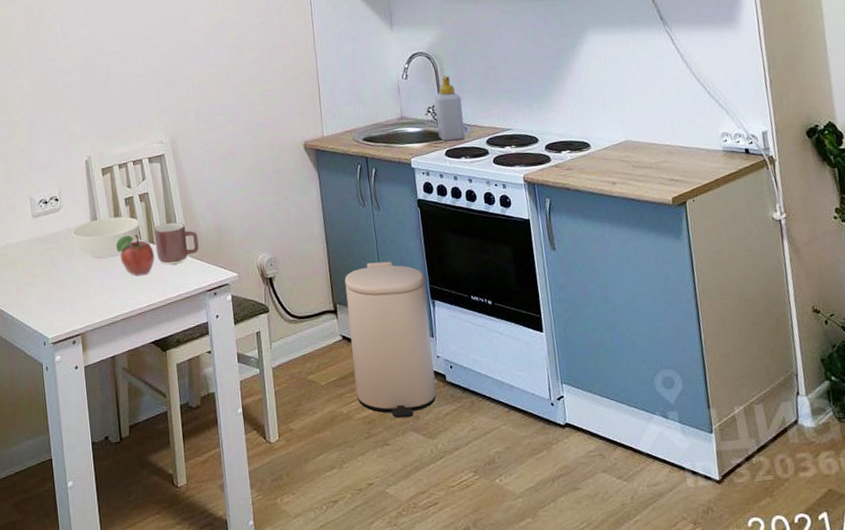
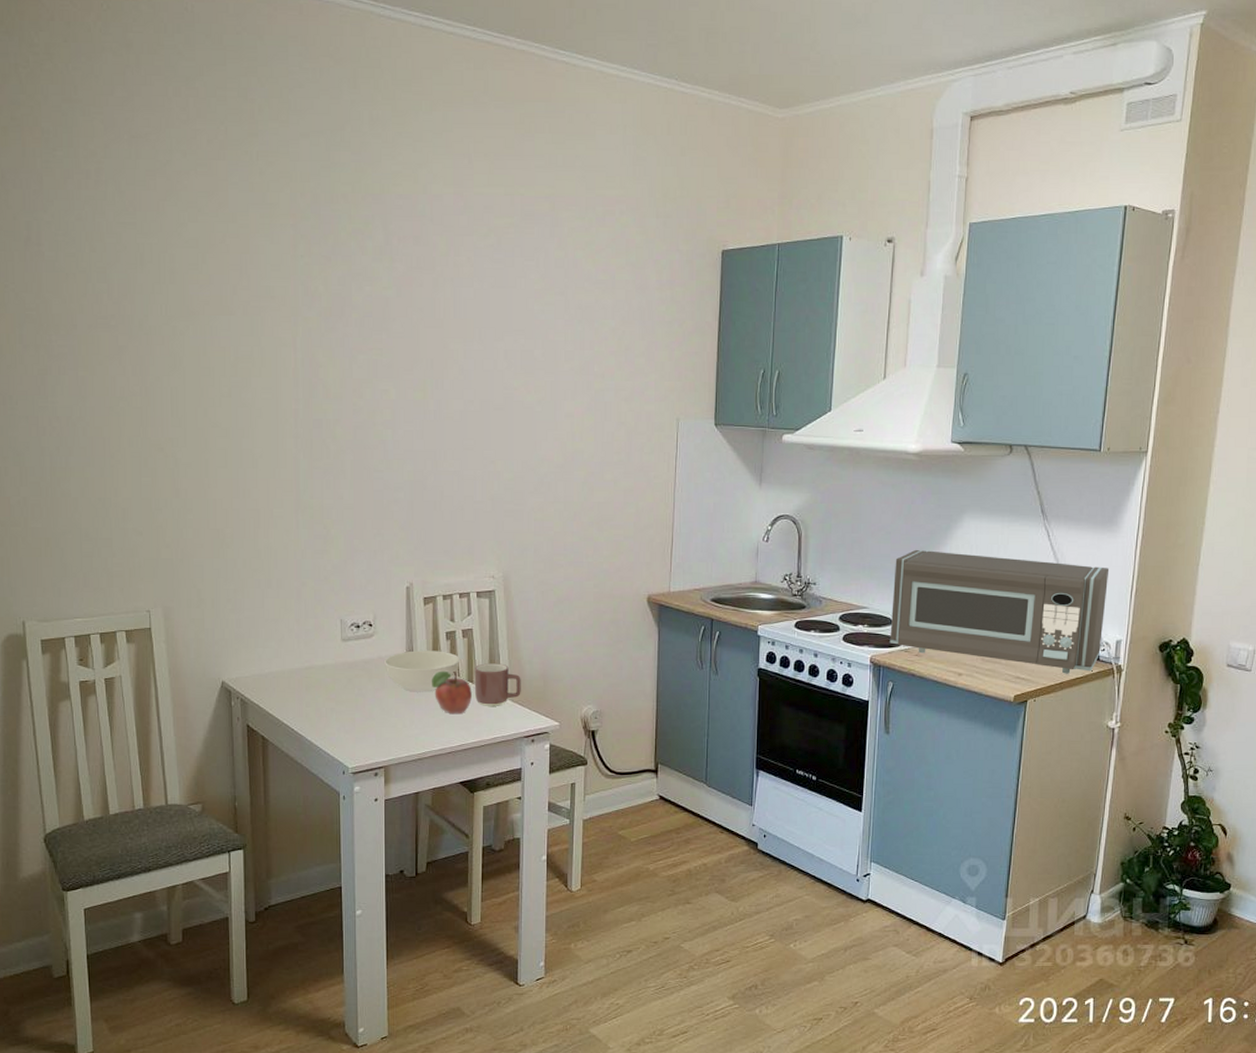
pedal bin: present [344,261,437,419] -> none [665,727,753,880]
soap bottle: present [434,75,465,142] -> none [791,543,821,612]
microwave: none [529,63,749,171] -> present [890,549,1110,674]

